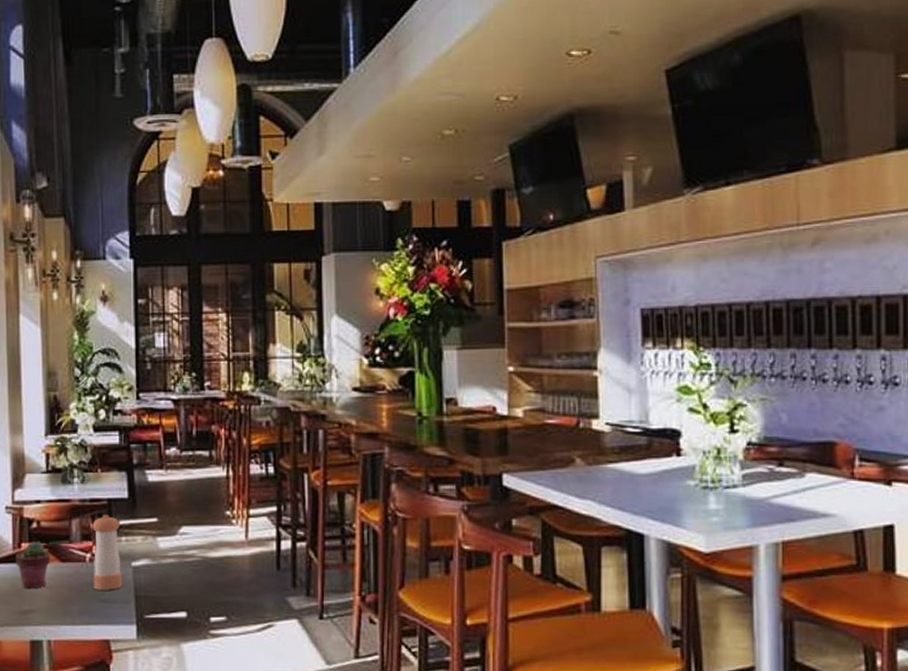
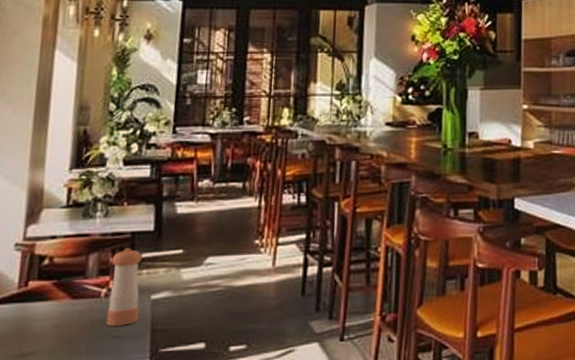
potted succulent: present [16,541,51,589] -> none [19,278,62,329]

